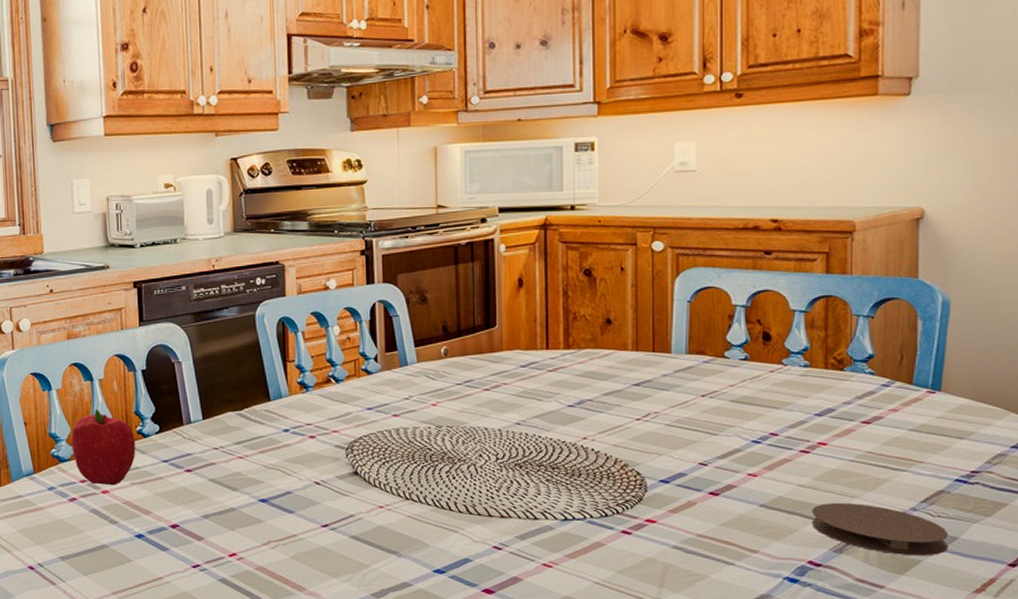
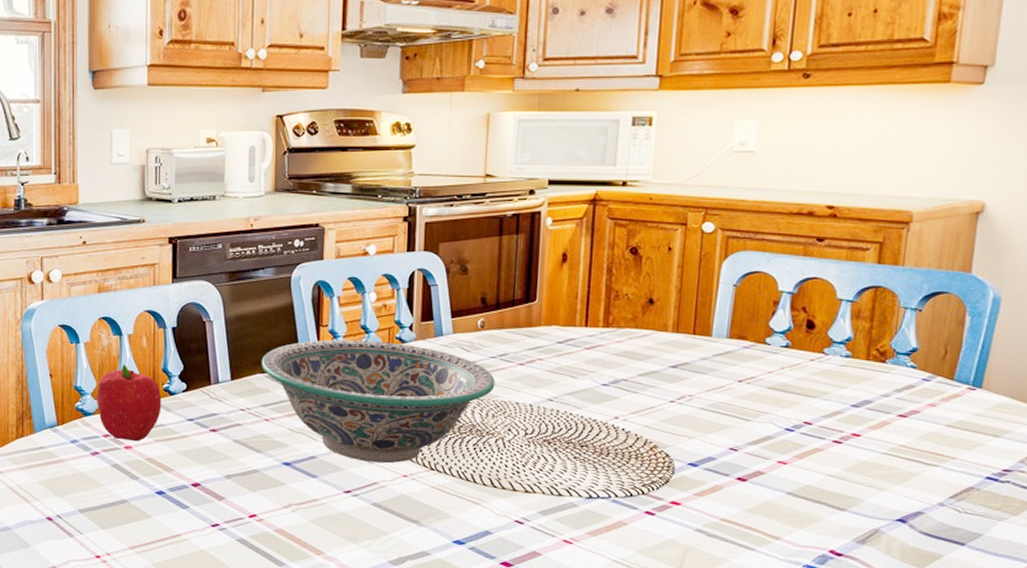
decorative bowl: none [231,373,463,496] -> present [261,339,495,464]
coaster: present [812,503,948,556] -> none [837,494,973,551]

